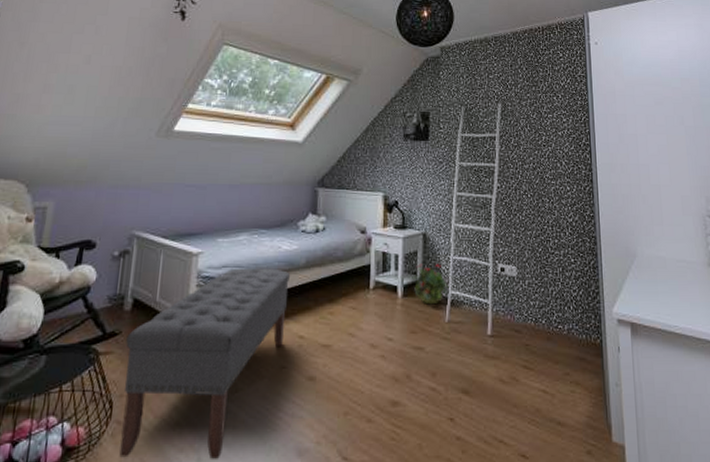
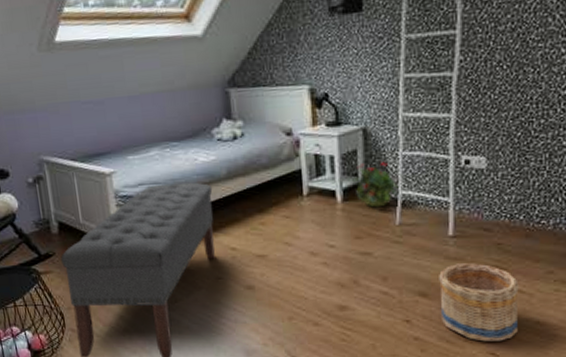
basket: none [479,362,543,443] -> present [439,263,519,342]

